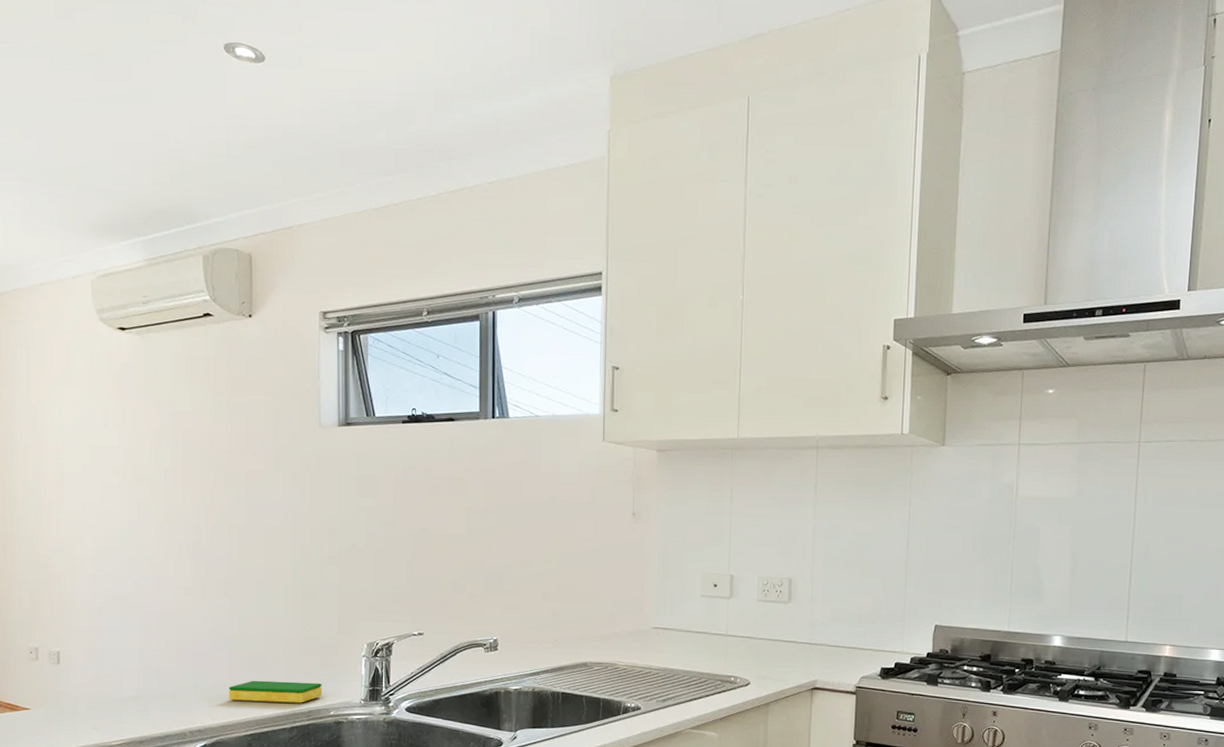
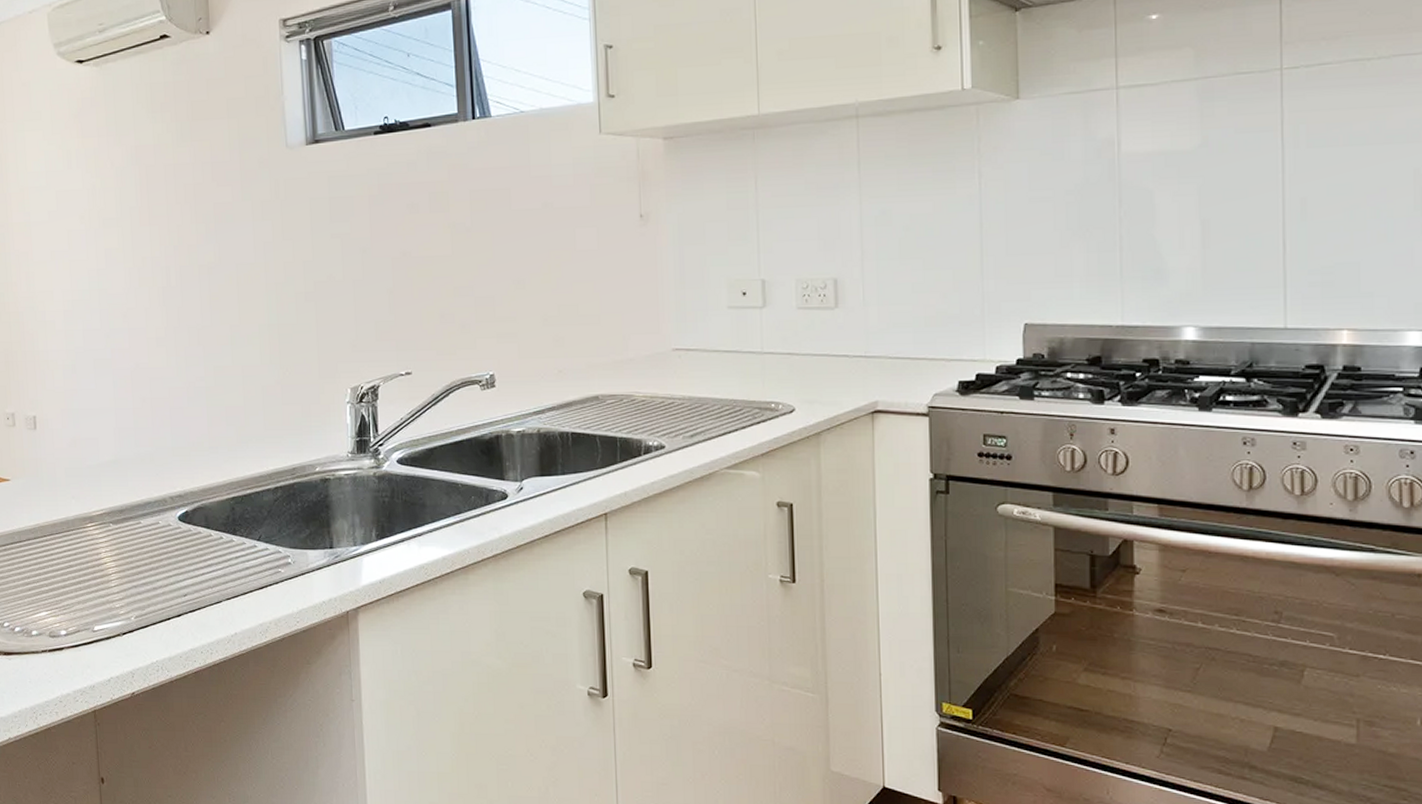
dish sponge: present [229,680,322,703] -> none [207,436,306,460]

